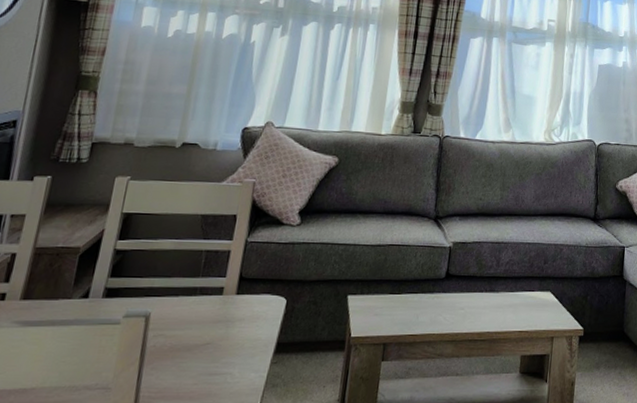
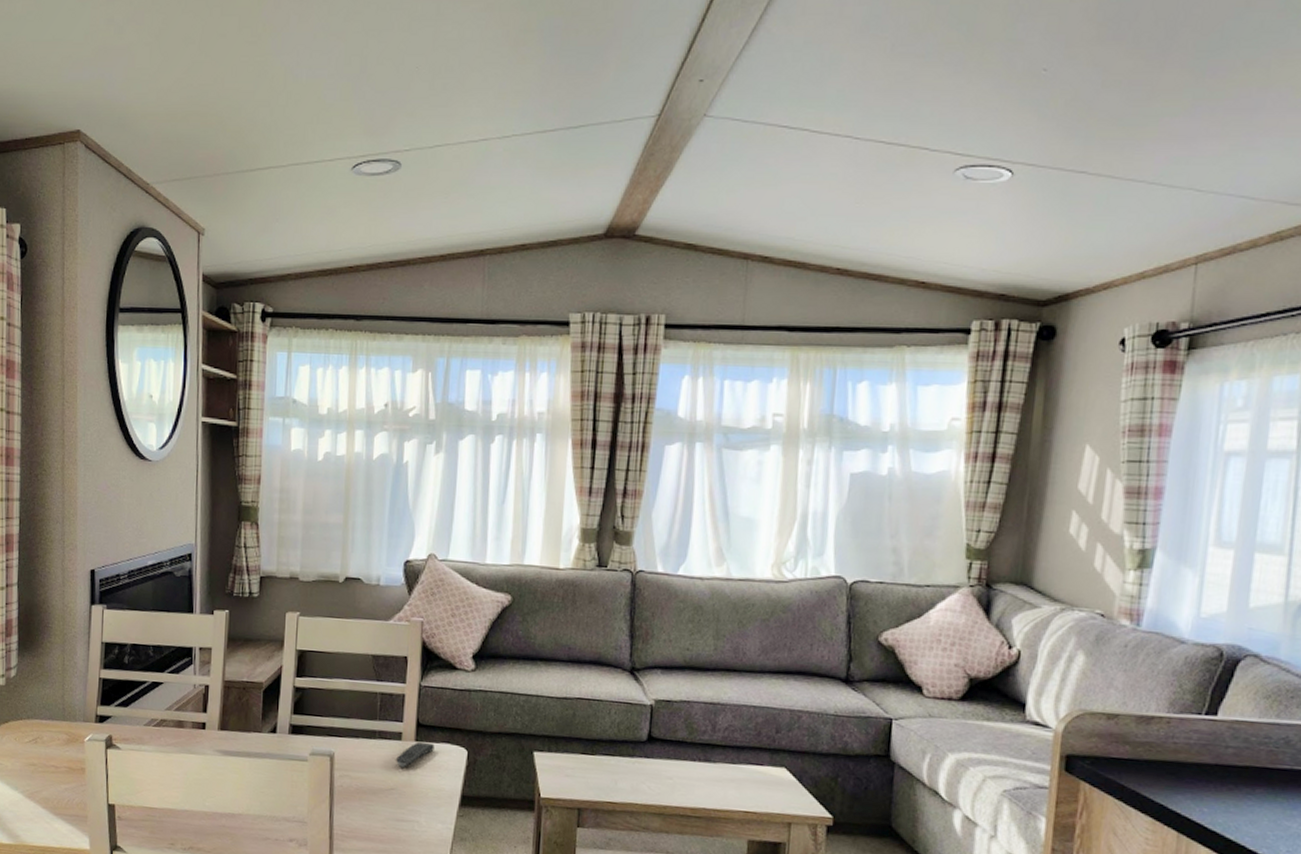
remote control: none [214,295,255,321] -> present [395,741,435,767]

